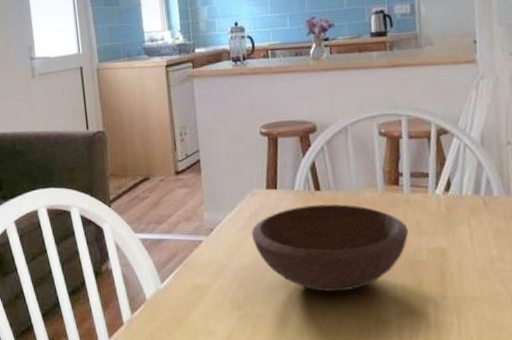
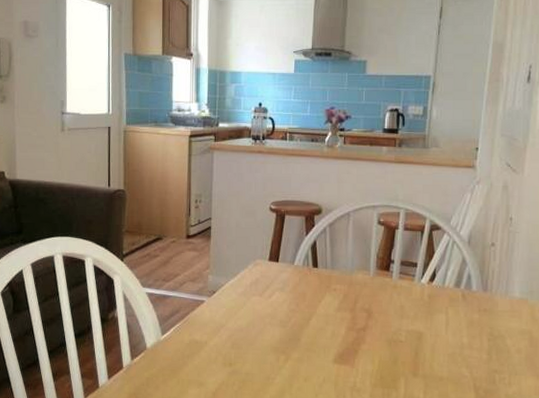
bowl: present [251,204,409,292] -> none [249,280,392,360]

